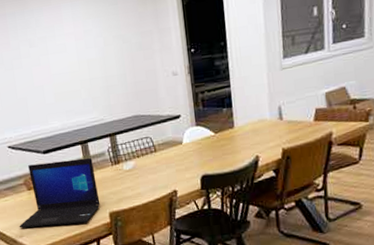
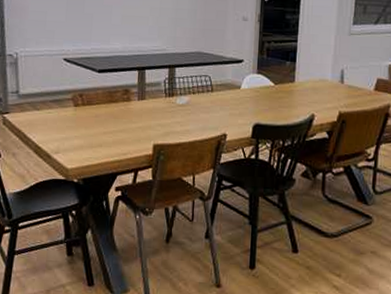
laptop: present [19,157,101,228] -> none [56,81,147,151]

